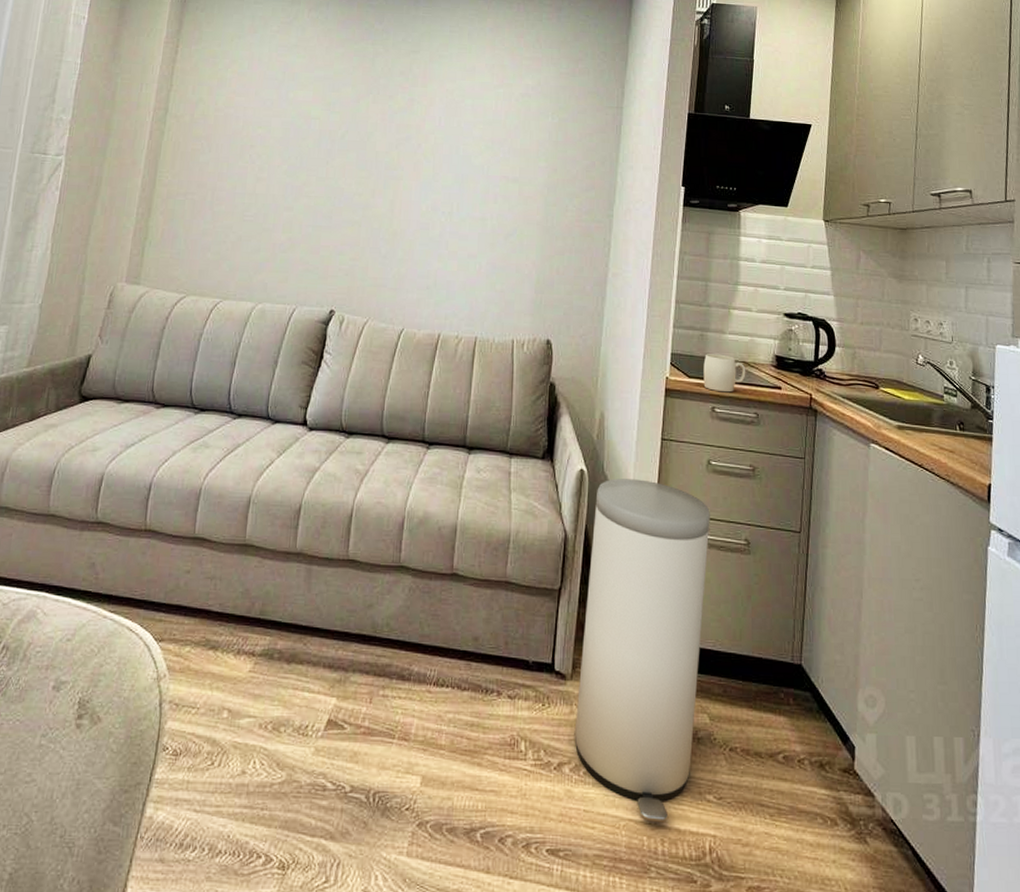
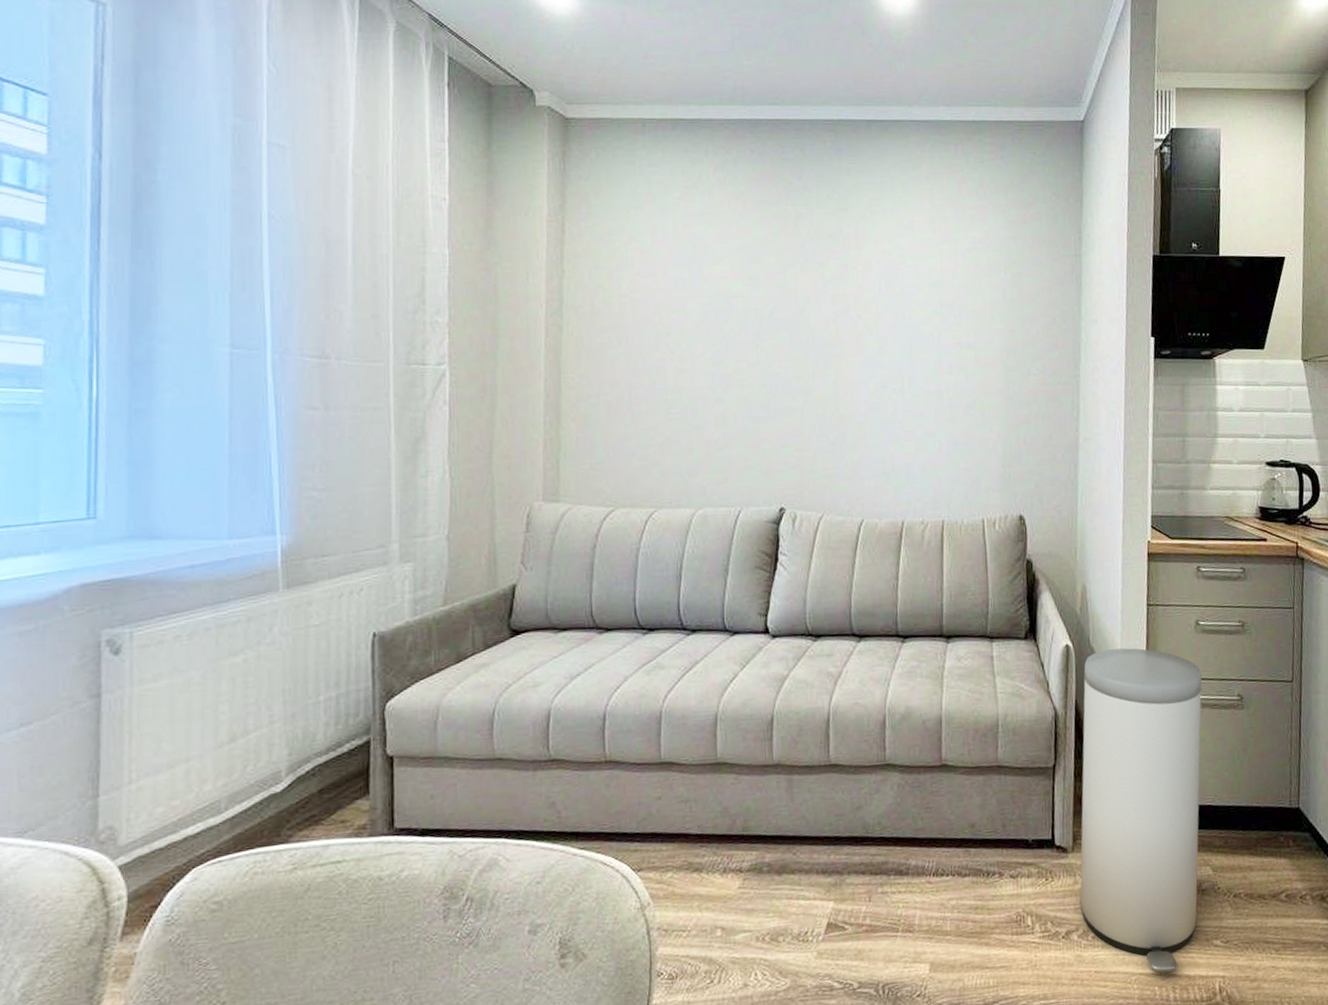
mug: present [703,354,746,393] -> none [1185,511,1230,551]

